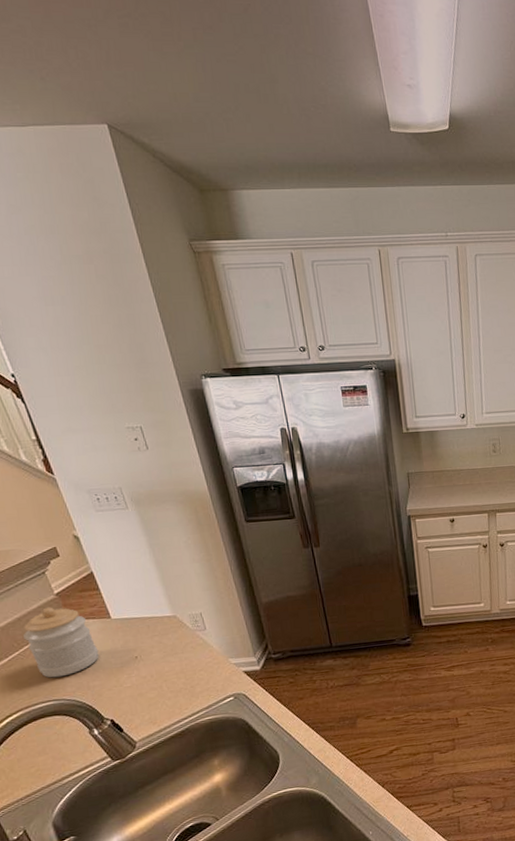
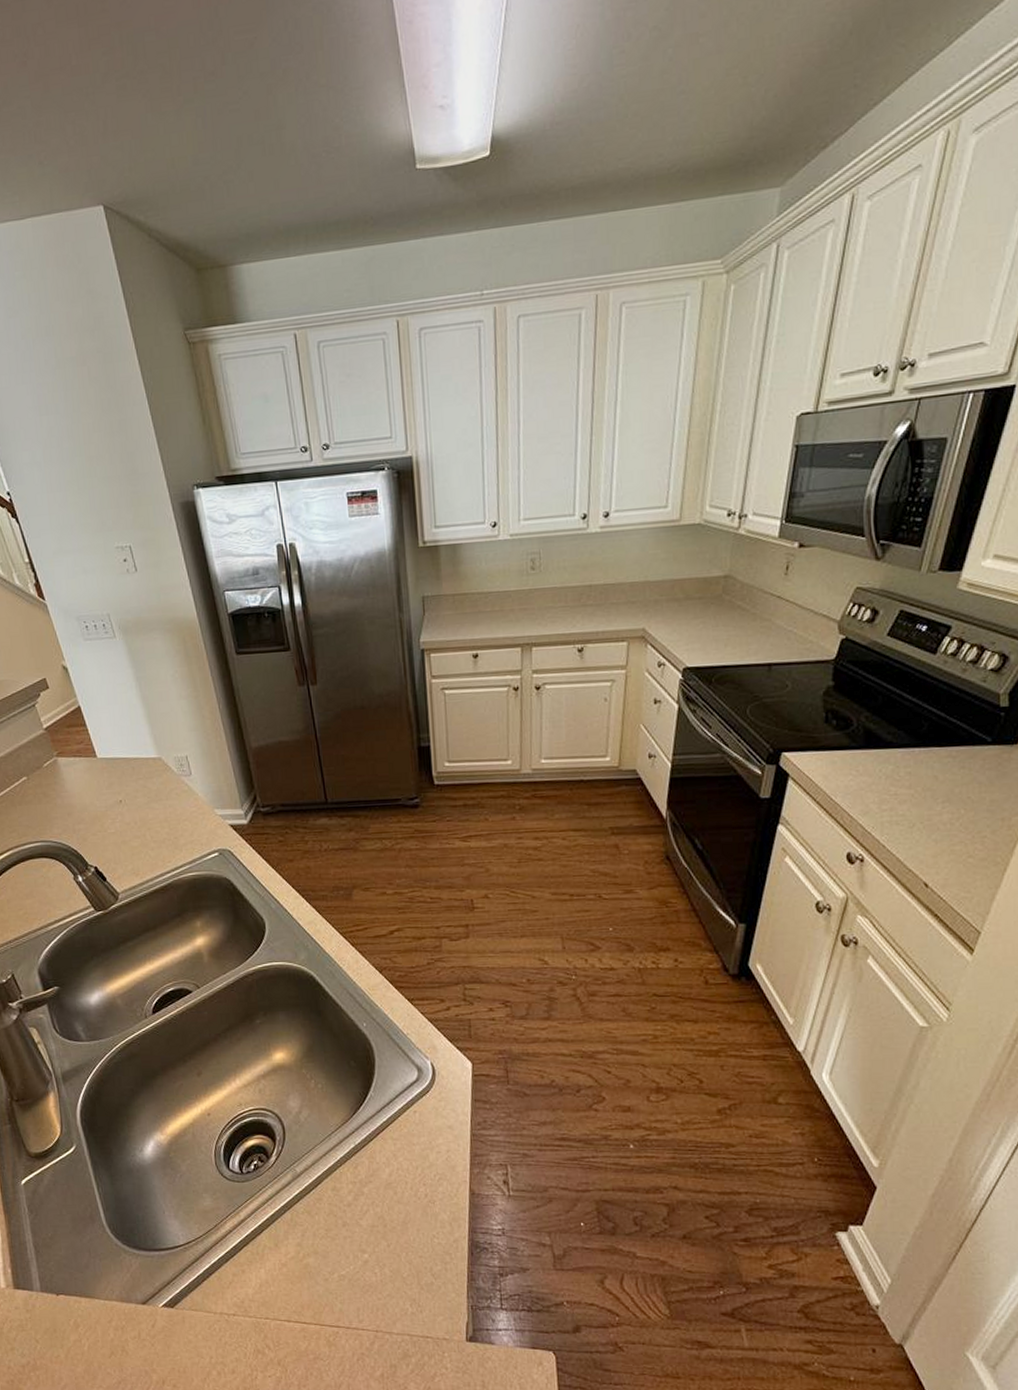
jar: present [23,607,99,678] -> none [14,742,85,818]

